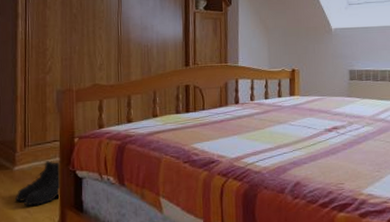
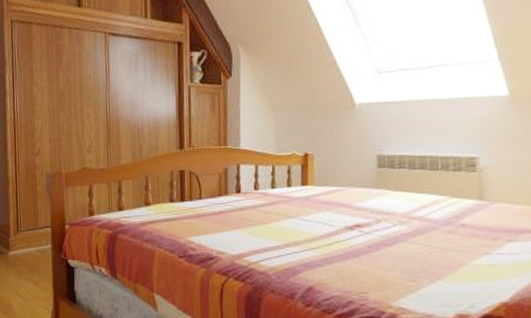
boots: present [14,161,61,206] -> none [10,247,54,293]

